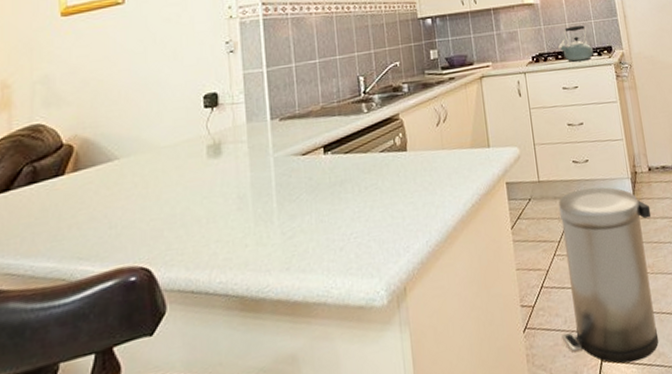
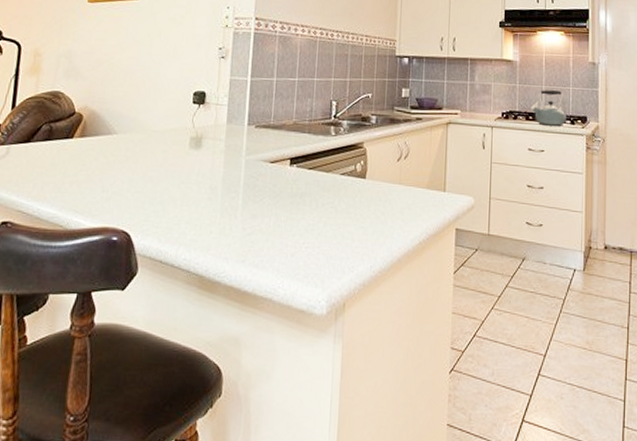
pedal bin: present [558,187,658,364] -> none [486,251,600,431]

